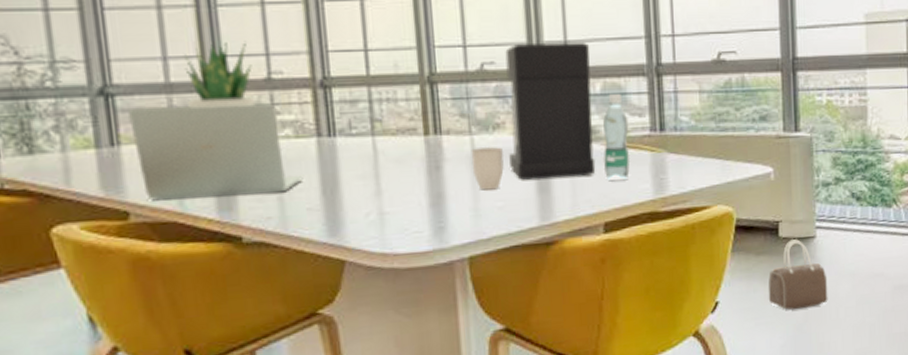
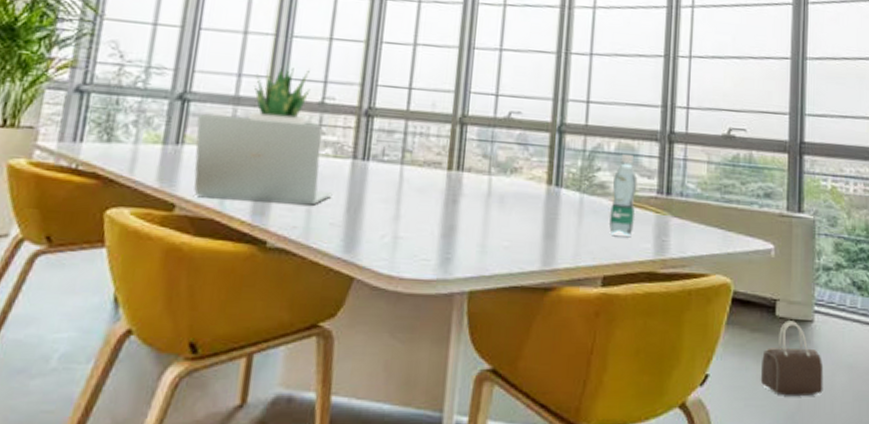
mug: present [471,147,504,190] -> none [485,188,517,229]
coffee maker: present [505,42,596,180] -> none [521,98,610,228]

